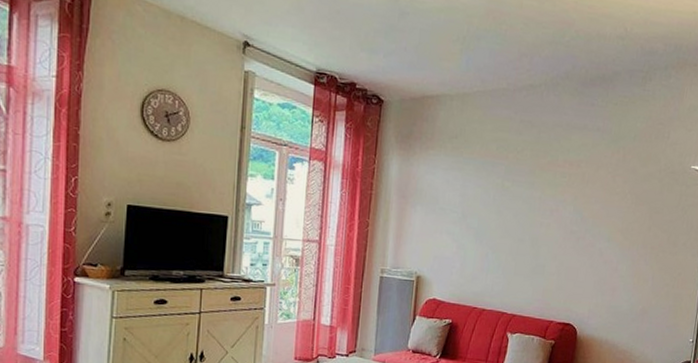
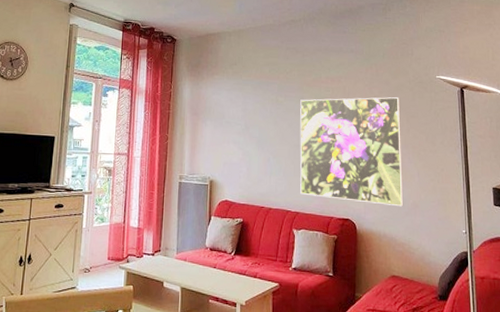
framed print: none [519,185,645,313] -> present [300,97,404,207]

